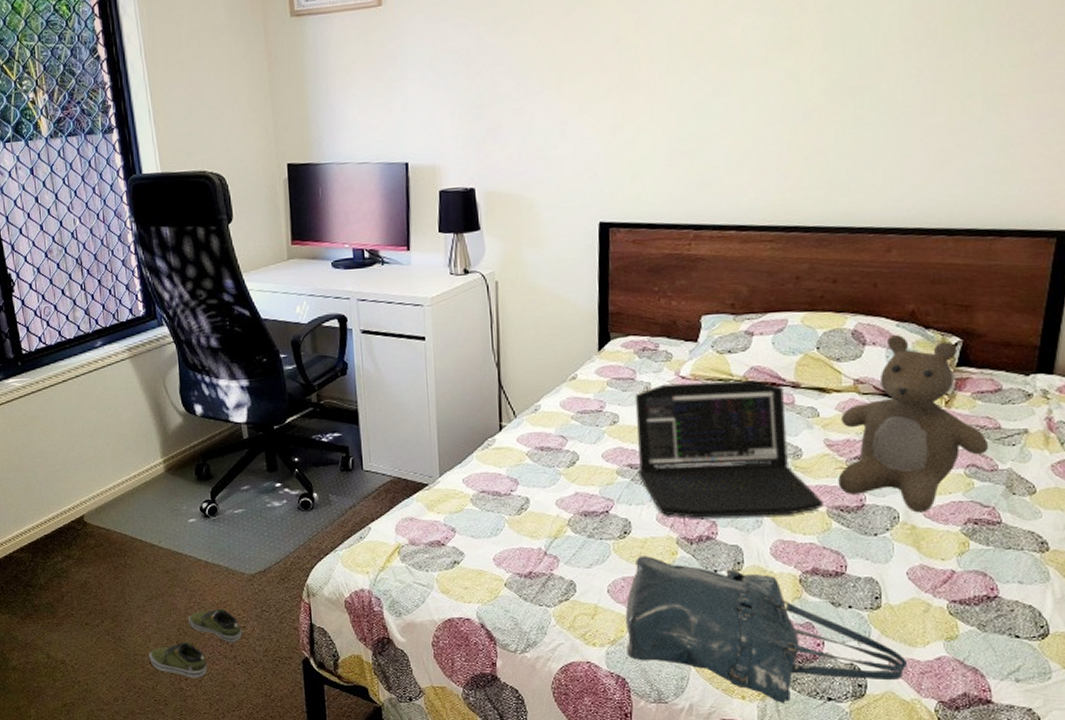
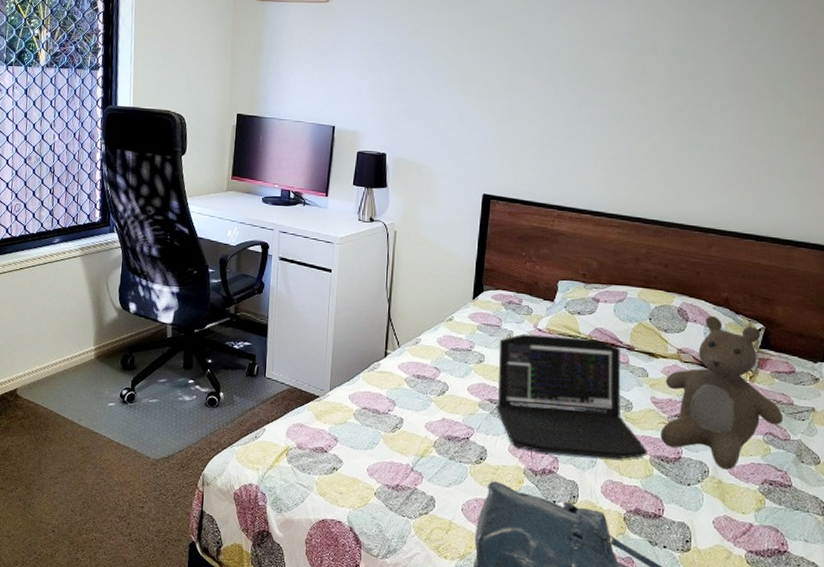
shoe: present [149,608,242,679] -> none [53,487,140,551]

